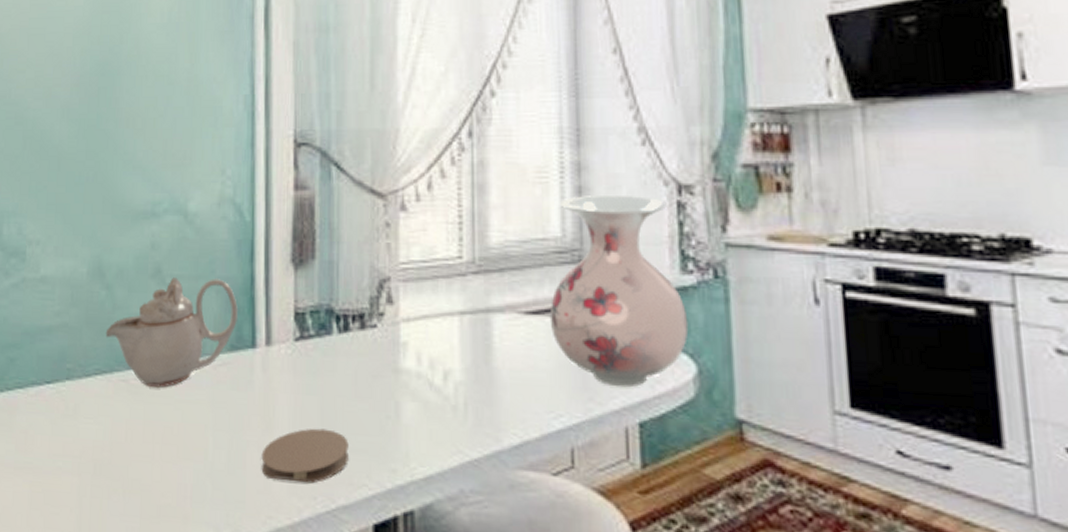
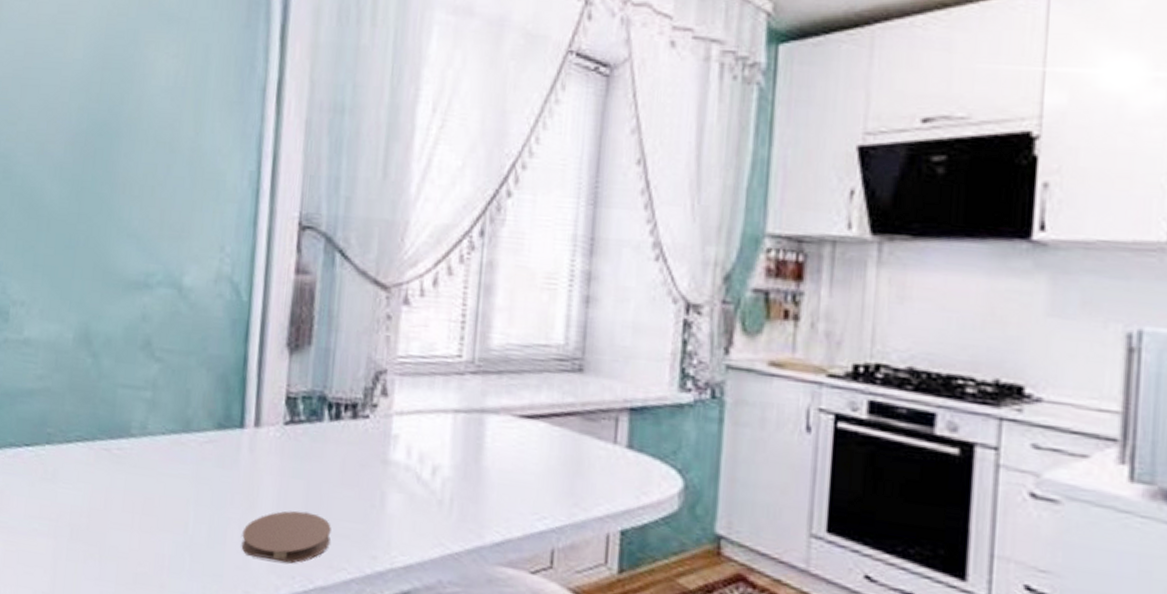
teapot: present [105,277,239,388] -> none [89,351,229,460]
vase: present [549,196,689,388] -> none [543,306,681,496]

